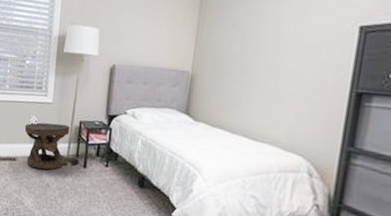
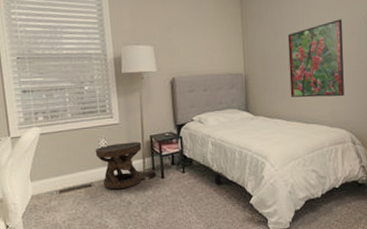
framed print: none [241,24,324,118] -> present [287,19,344,98]

